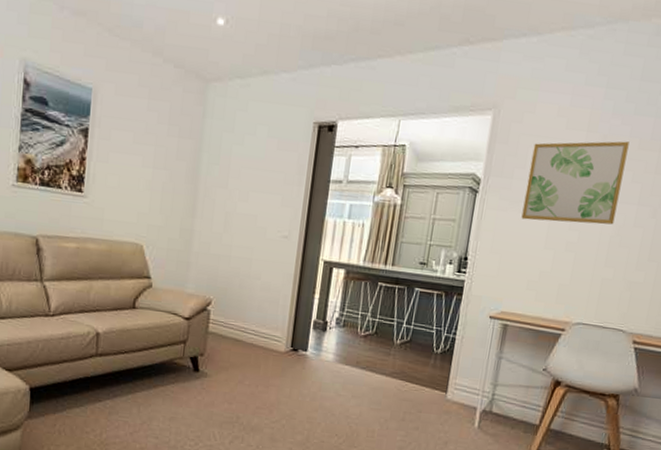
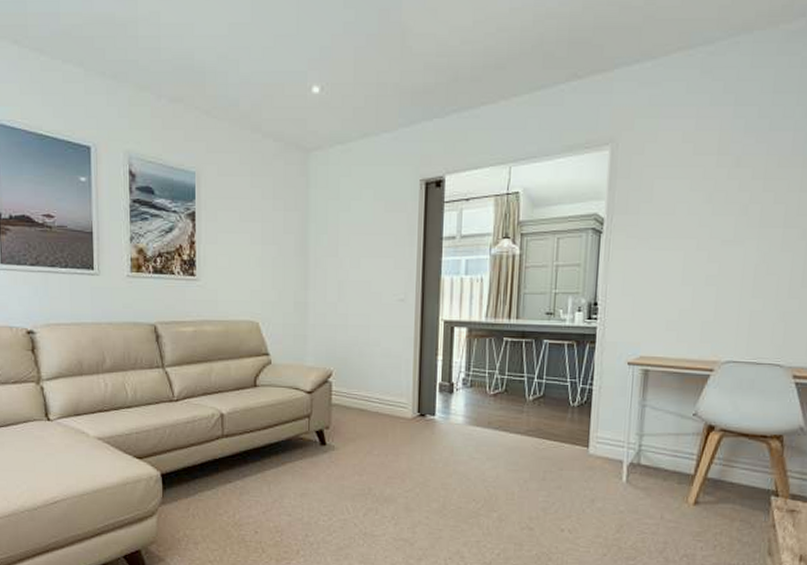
wall art: present [521,141,630,225] -> none [652,160,767,256]

